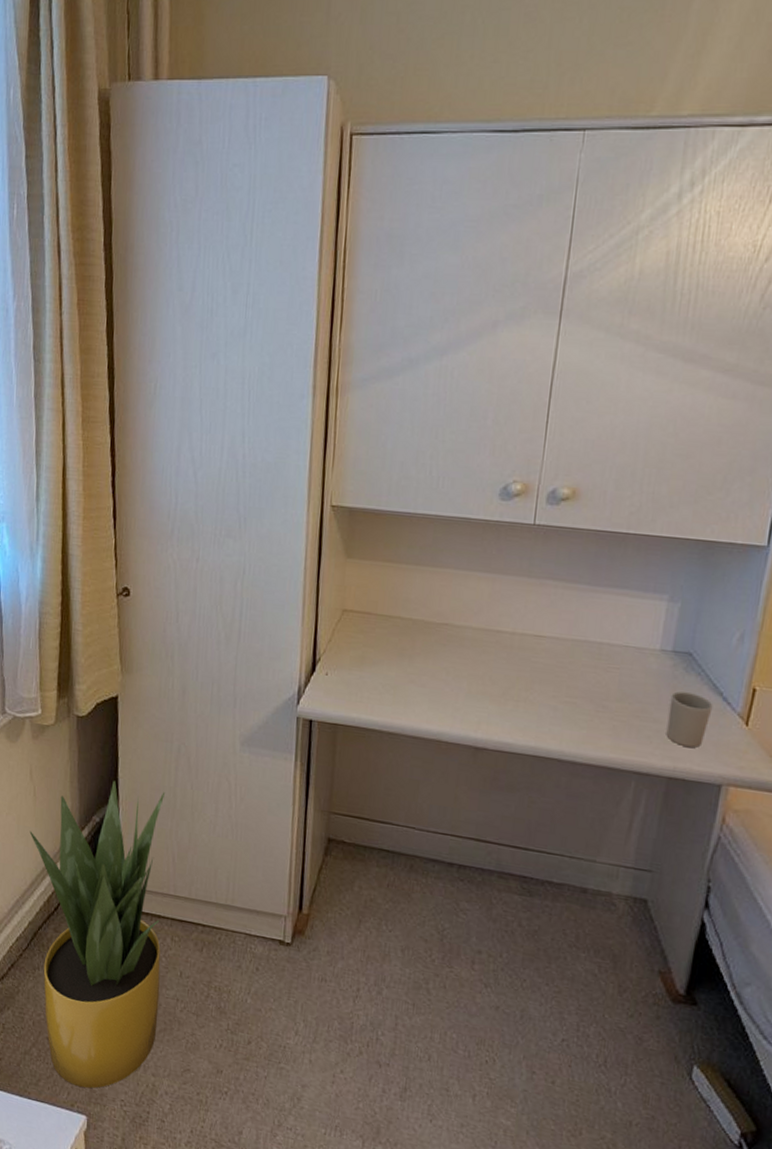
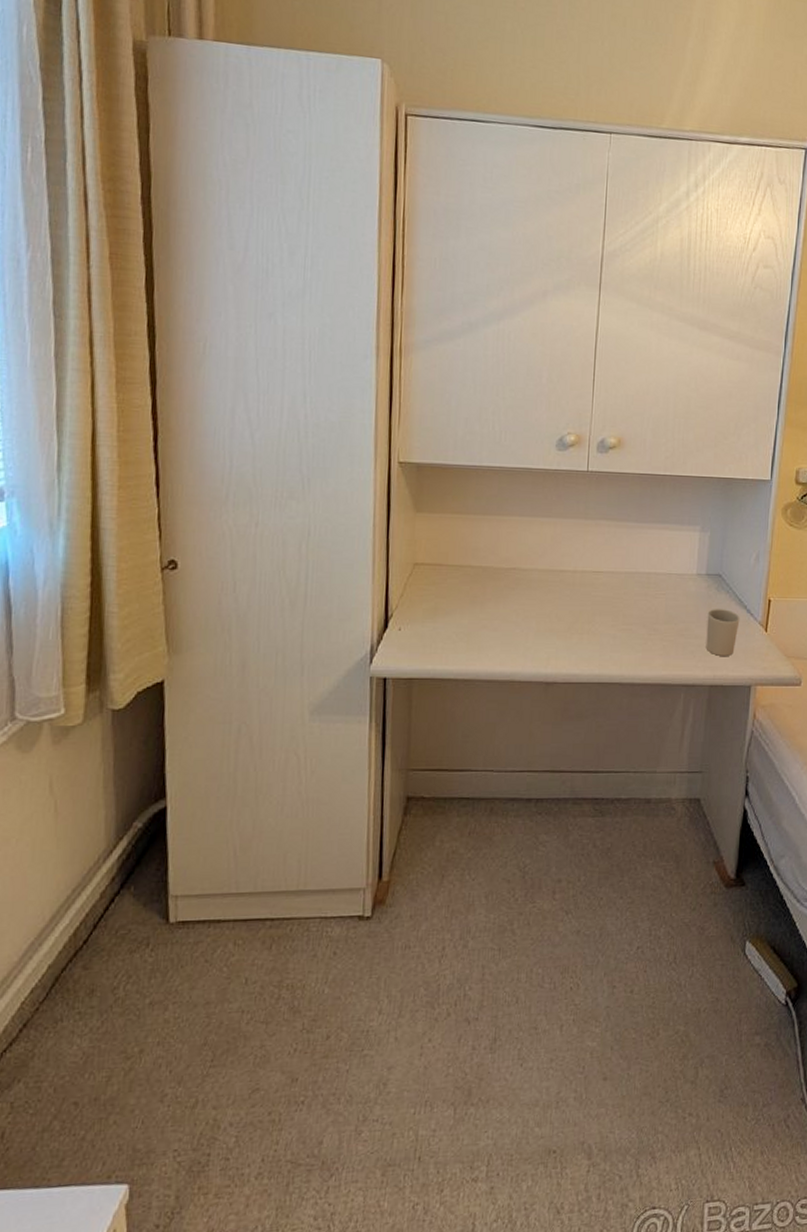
planter: present [29,780,166,1089] -> none [49,776,224,1151]

